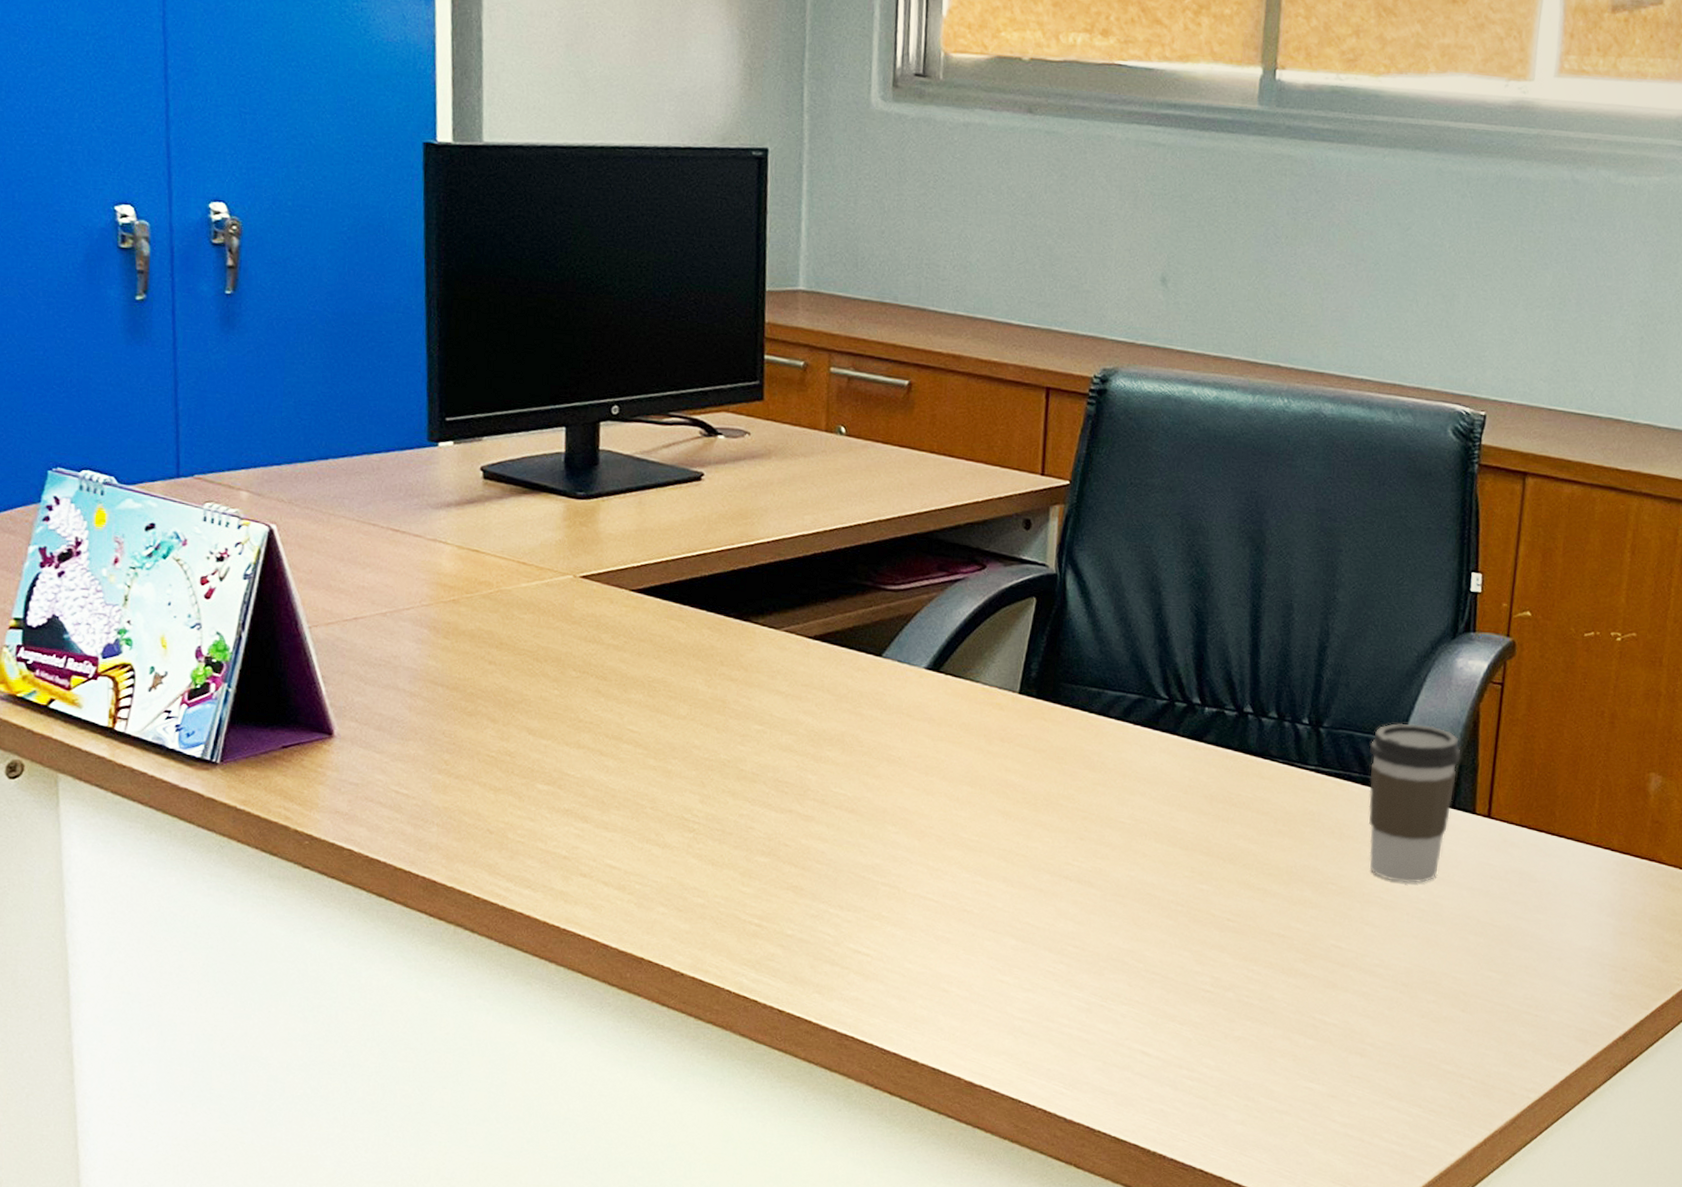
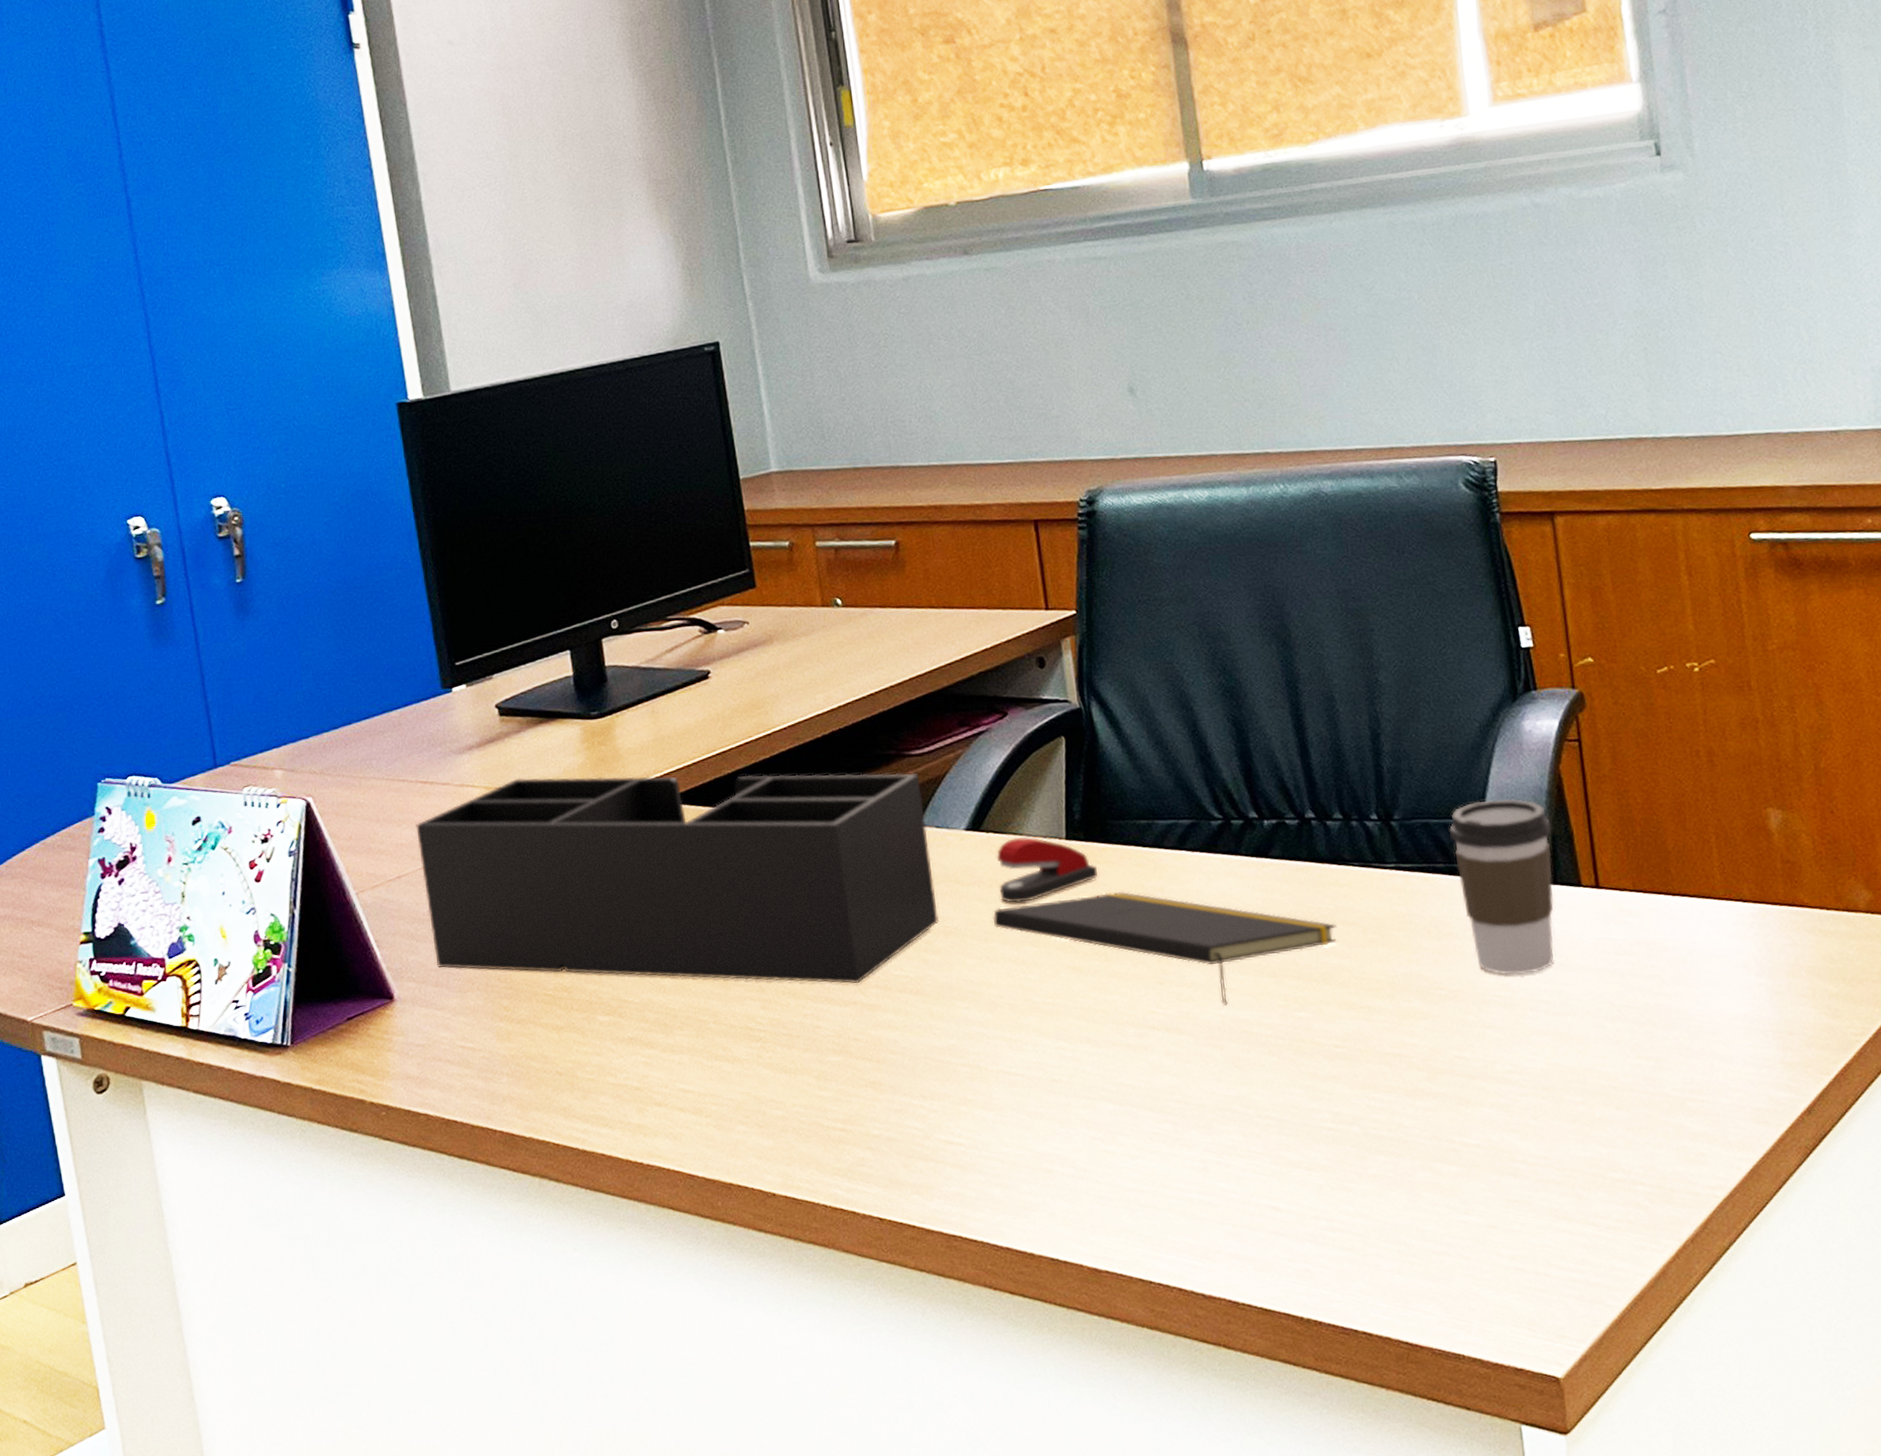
desk organizer: none [380,543,891,794] -> present [416,773,939,984]
notepad: none [936,746,1251,868] -> present [992,891,1337,1005]
stapler: none [947,683,1043,745] -> present [996,836,1098,903]

